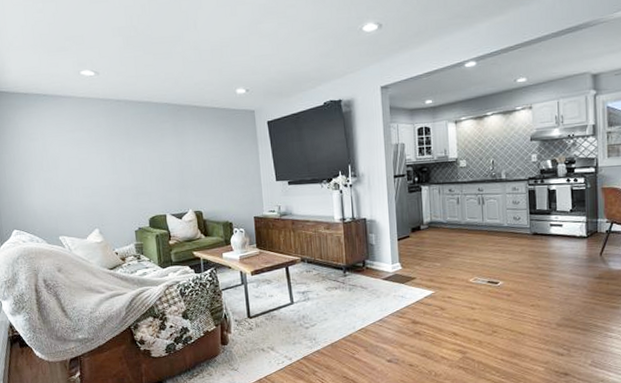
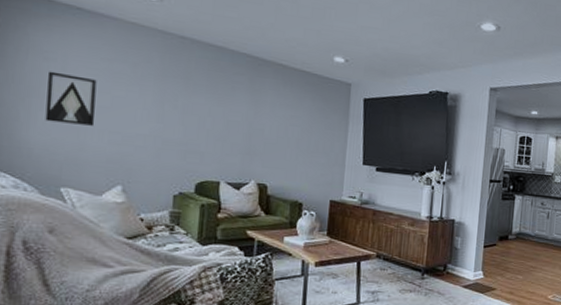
wall art: none [34,148,72,188] -> present [45,71,97,126]

